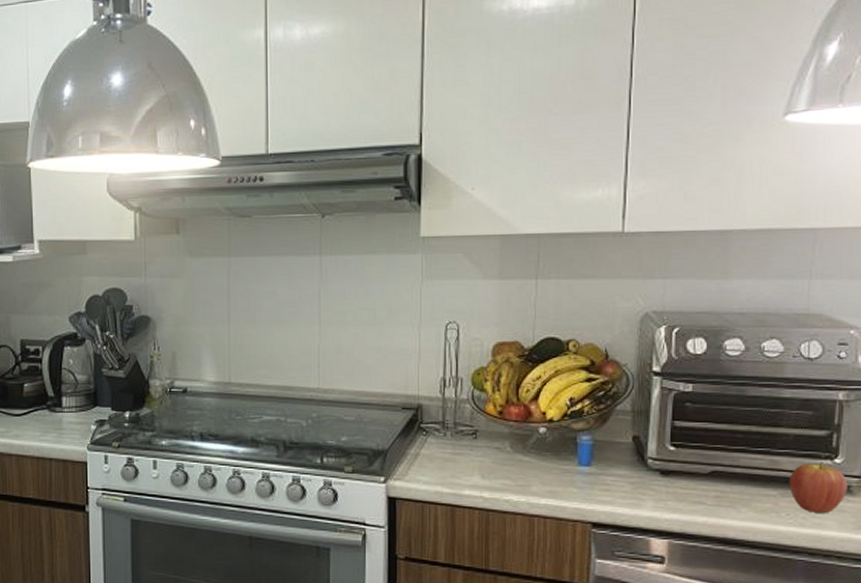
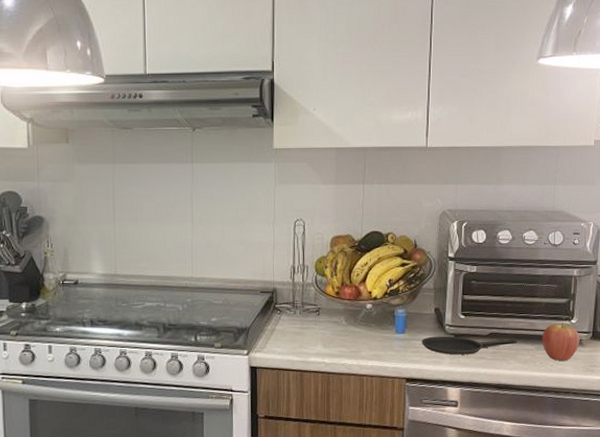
frying pan: none [614,471,753,498] -> present [422,336,518,355]

